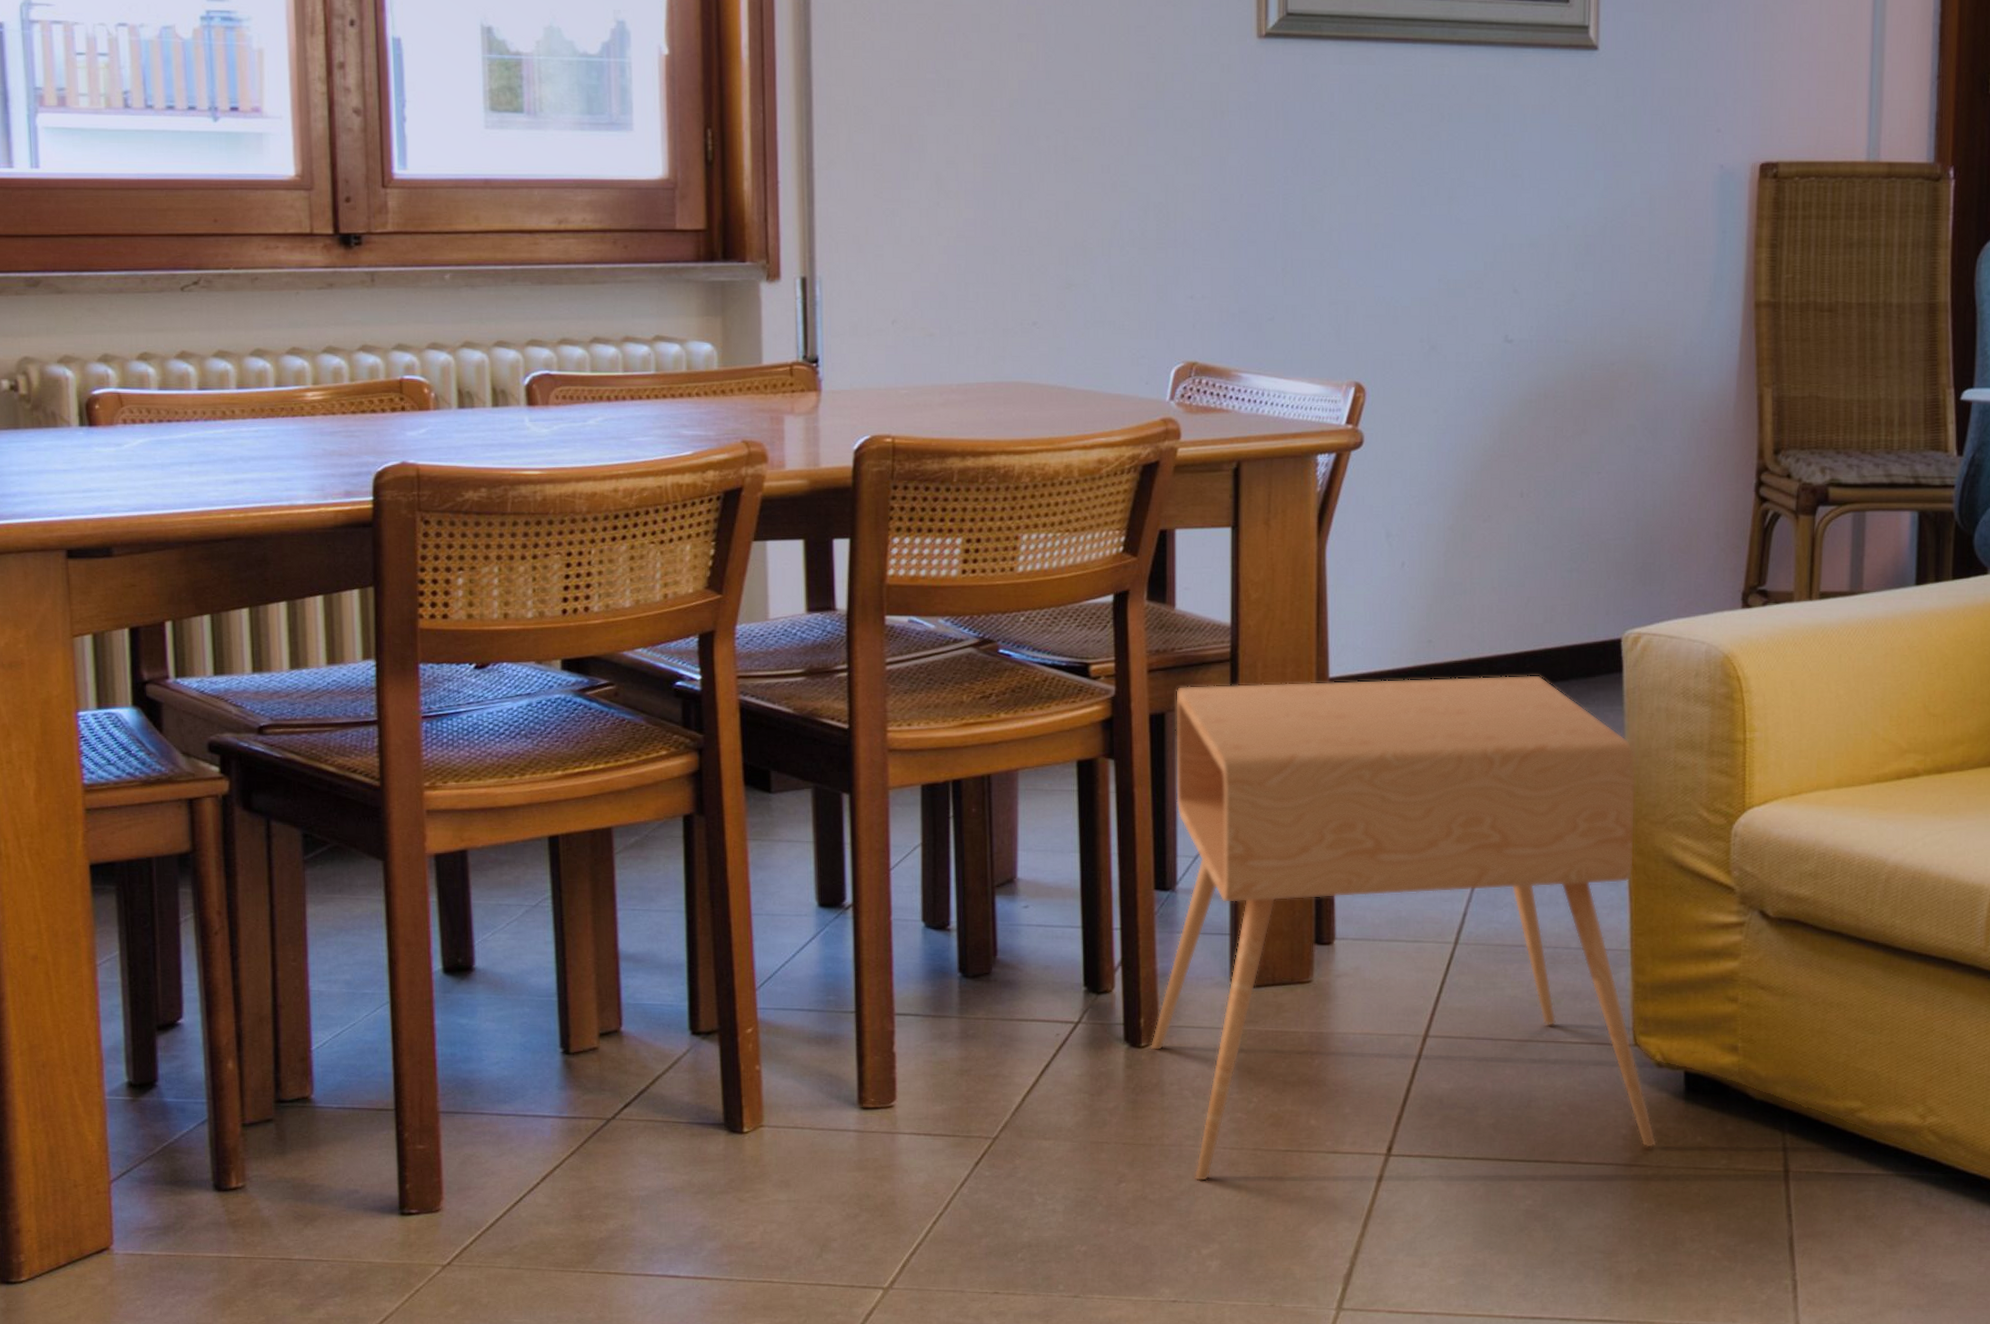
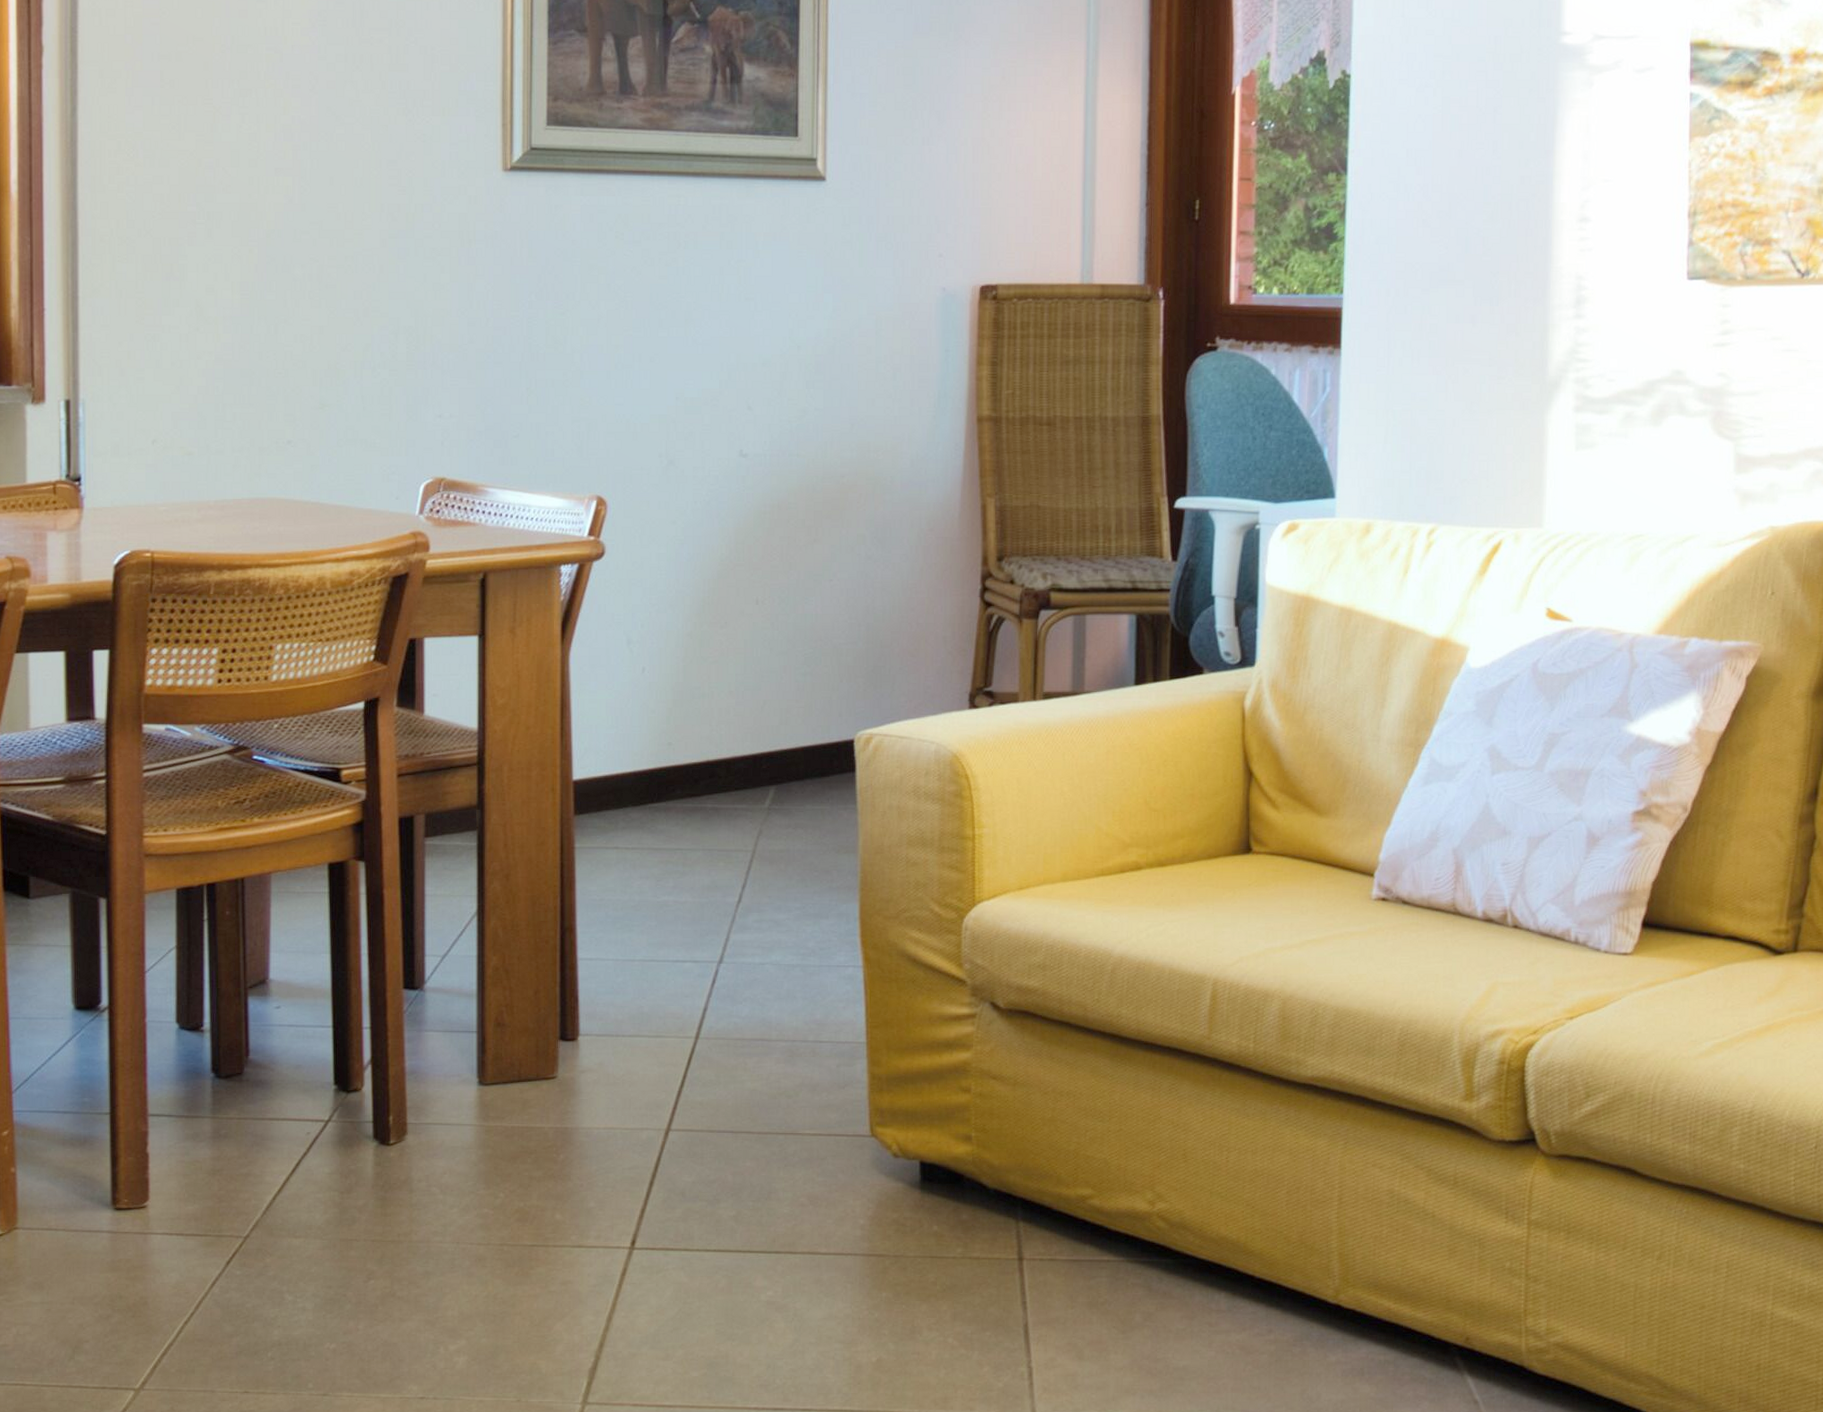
side table: present [1150,675,1657,1182] -> none [398,775,894,1278]

